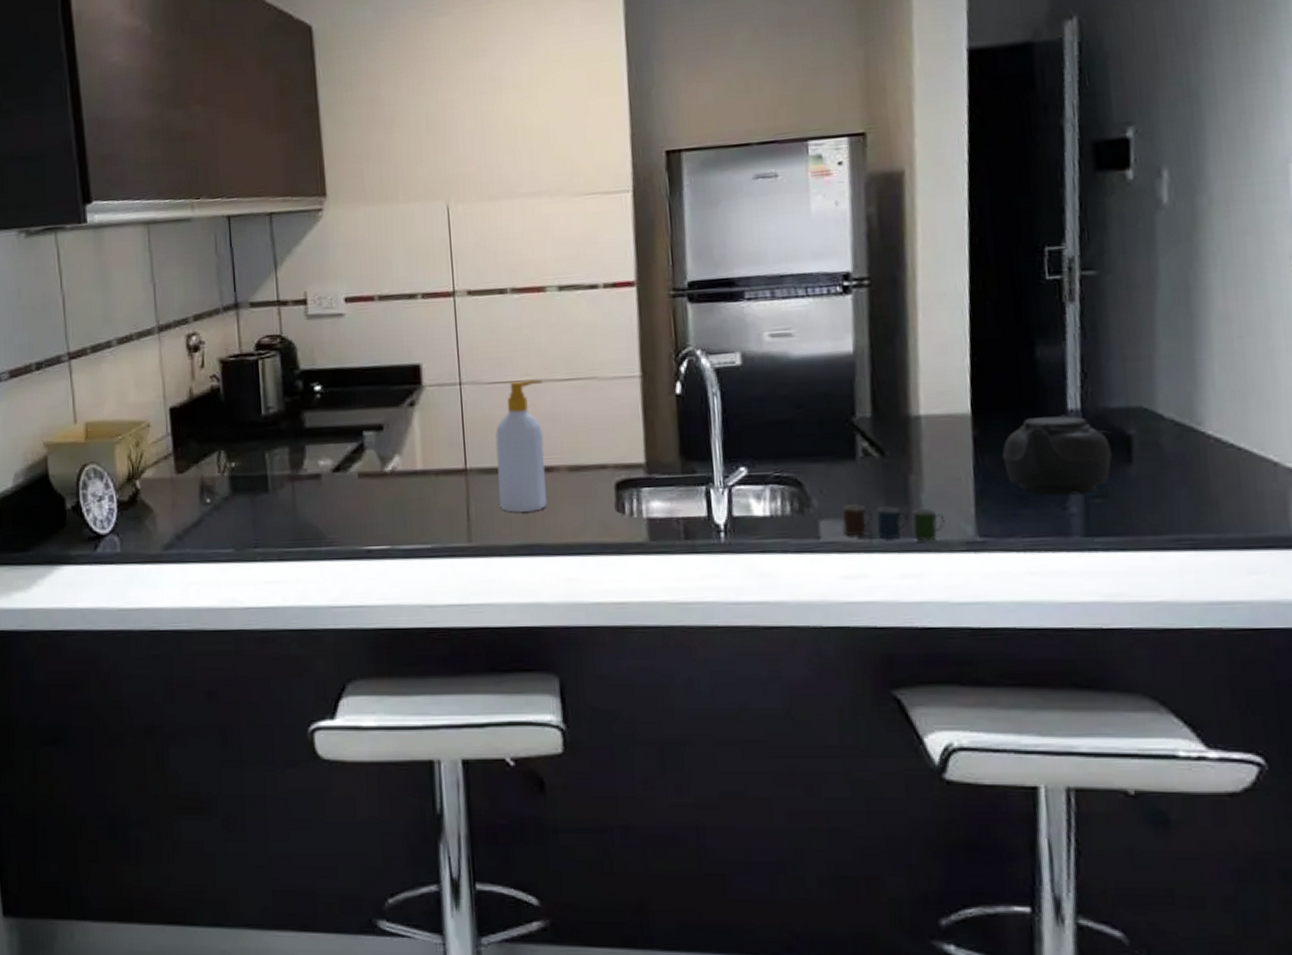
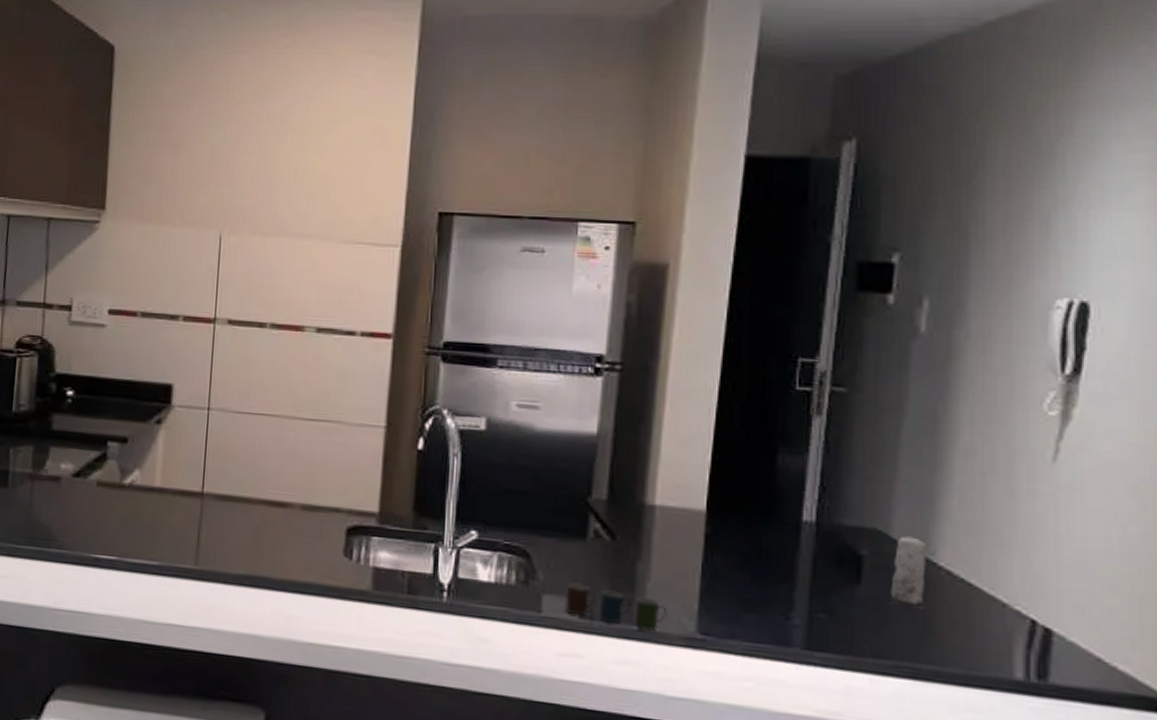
soap bottle: present [495,379,547,512] -> none [230,413,289,544]
teapot: present [1002,413,1118,496] -> none [731,523,850,607]
candle: none [1158,409,1199,480] -> present [885,536,926,609]

